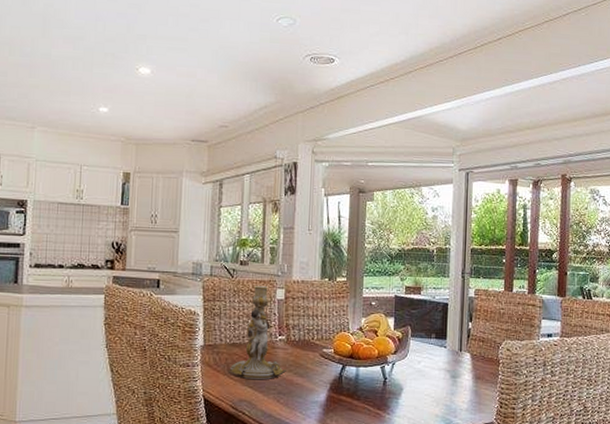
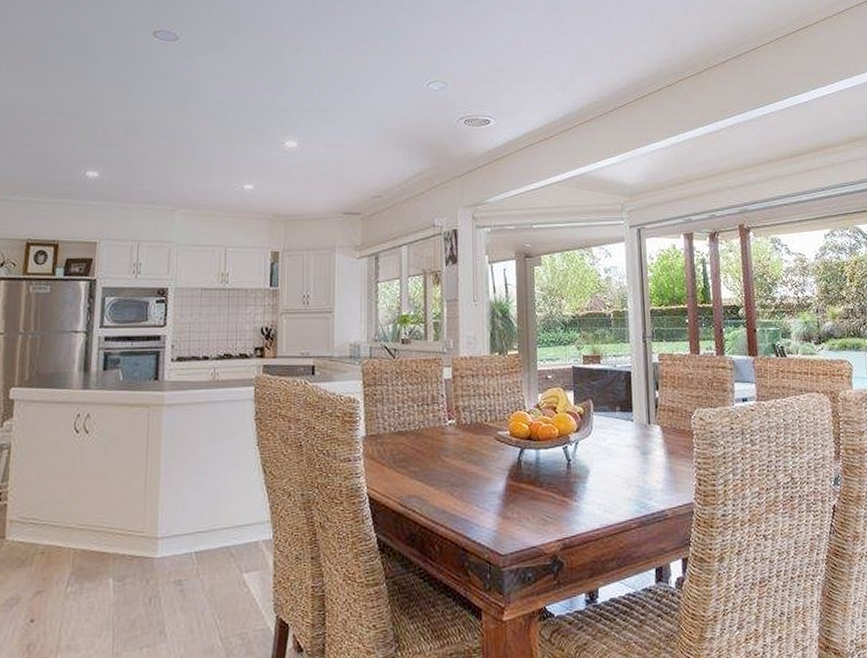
candlestick: present [228,286,288,380] -> none [394,366,460,472]

